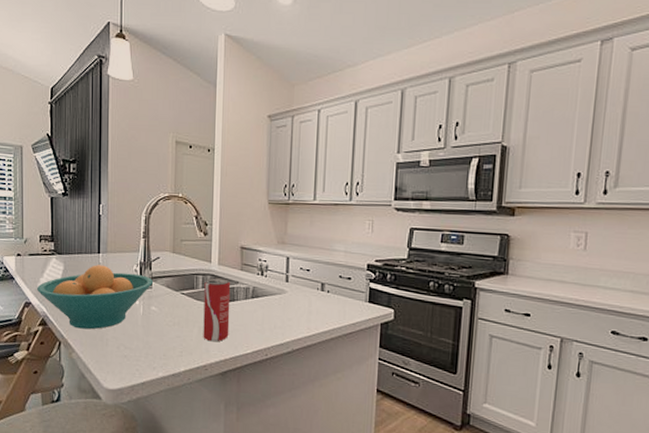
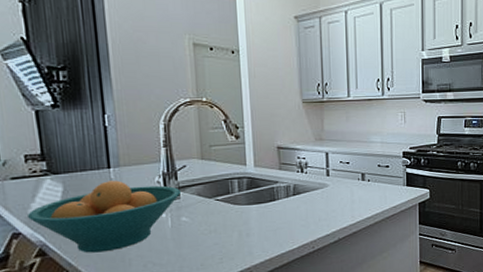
beverage can: present [203,278,231,342] -> none [241,179,273,244]

